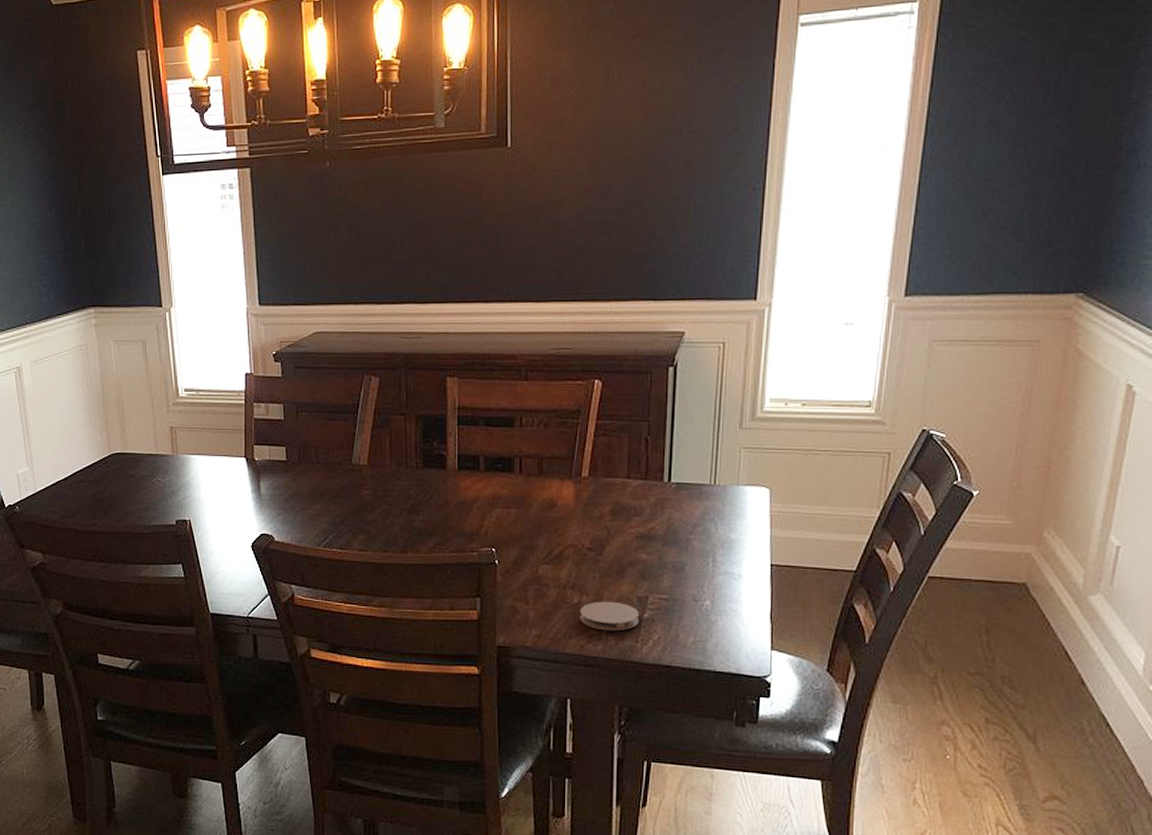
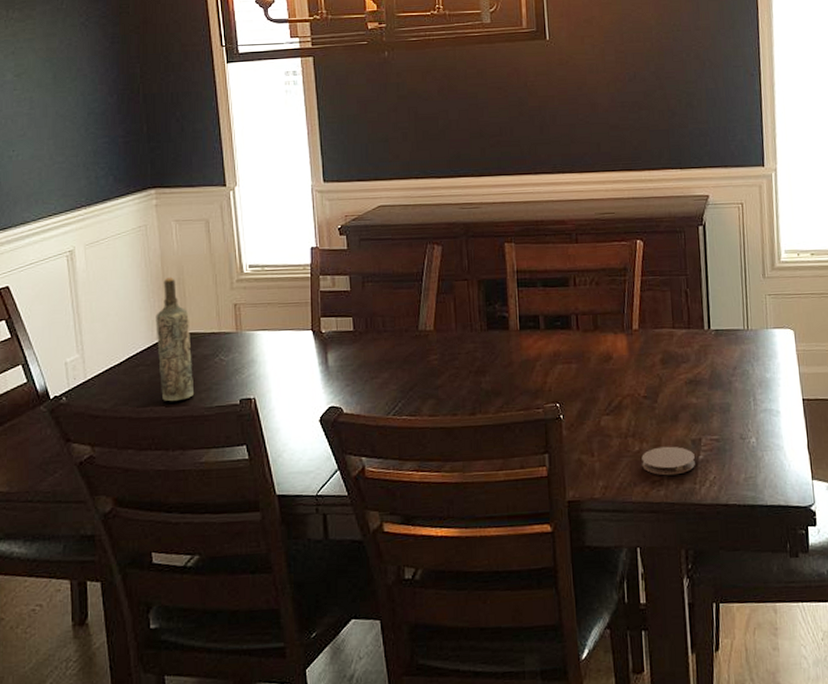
bottle: none [97,398,133,518] -> present [155,278,193,402]

